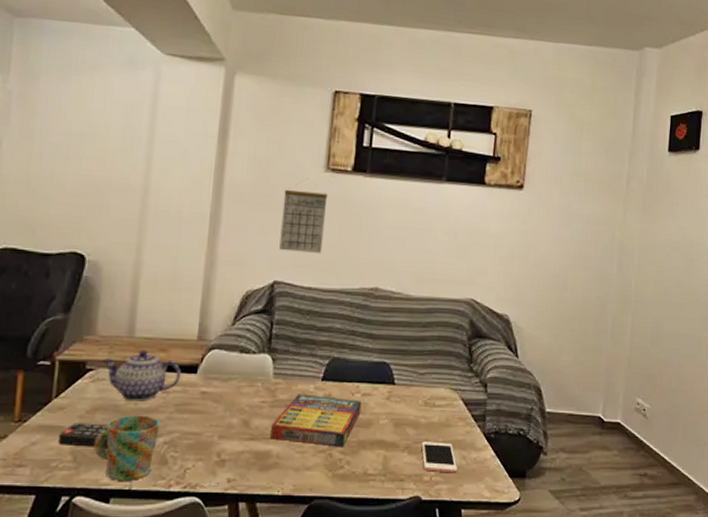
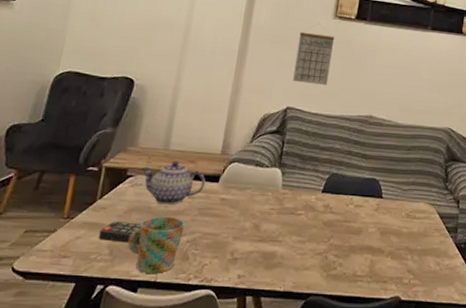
game compilation box: present [270,394,362,447] -> none [276,203,354,251]
cell phone: present [421,441,457,473] -> none [403,248,432,277]

